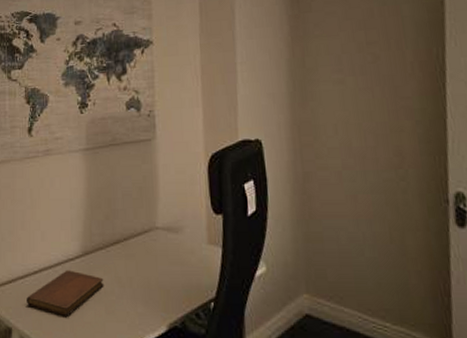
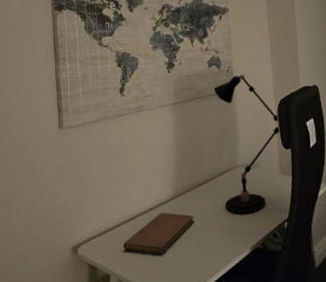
desk lamp: none [131,120,211,286] -> present [213,74,281,215]

